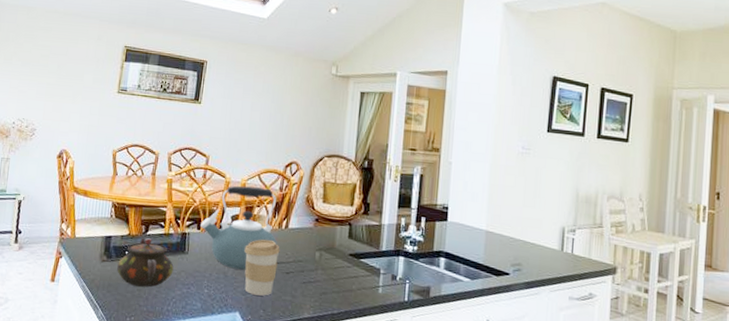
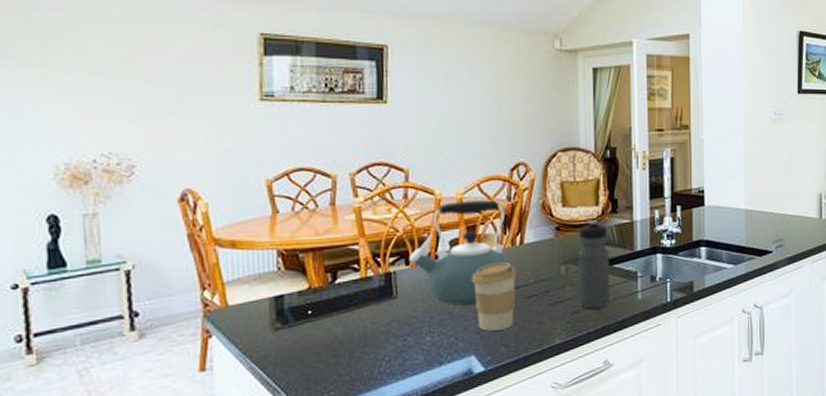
teapot: present [117,237,174,287] -> none [299,288,380,353]
water bottle: none [328,217,358,295] -> present [578,220,610,309]

